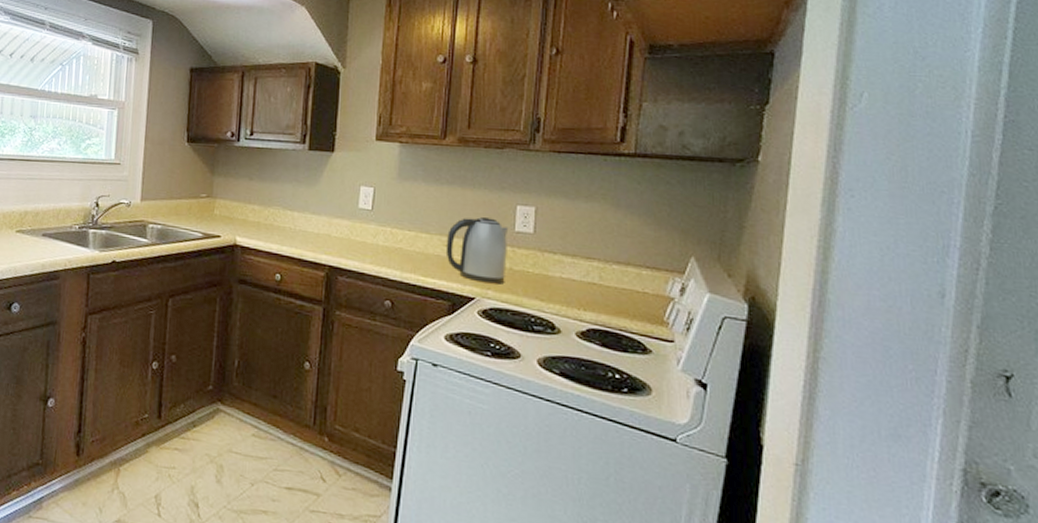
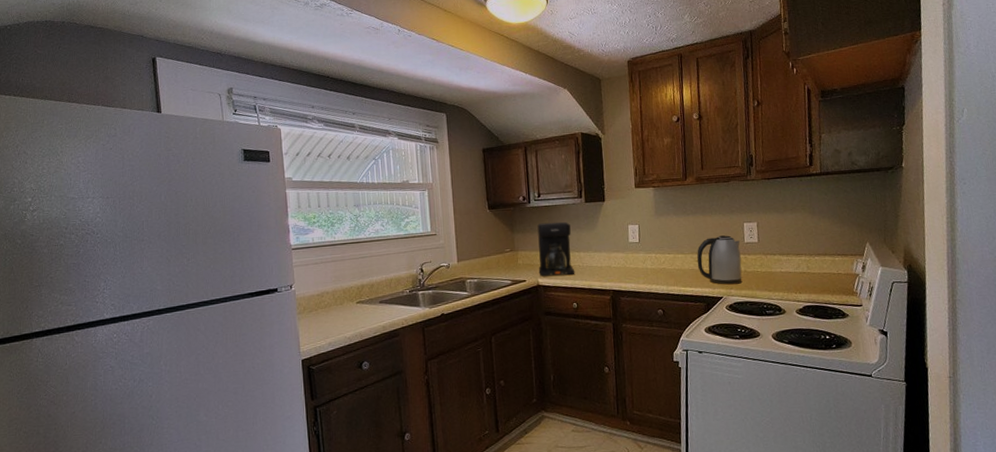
coffee maker: none [238,168,286,239] -> present [537,221,575,278]

